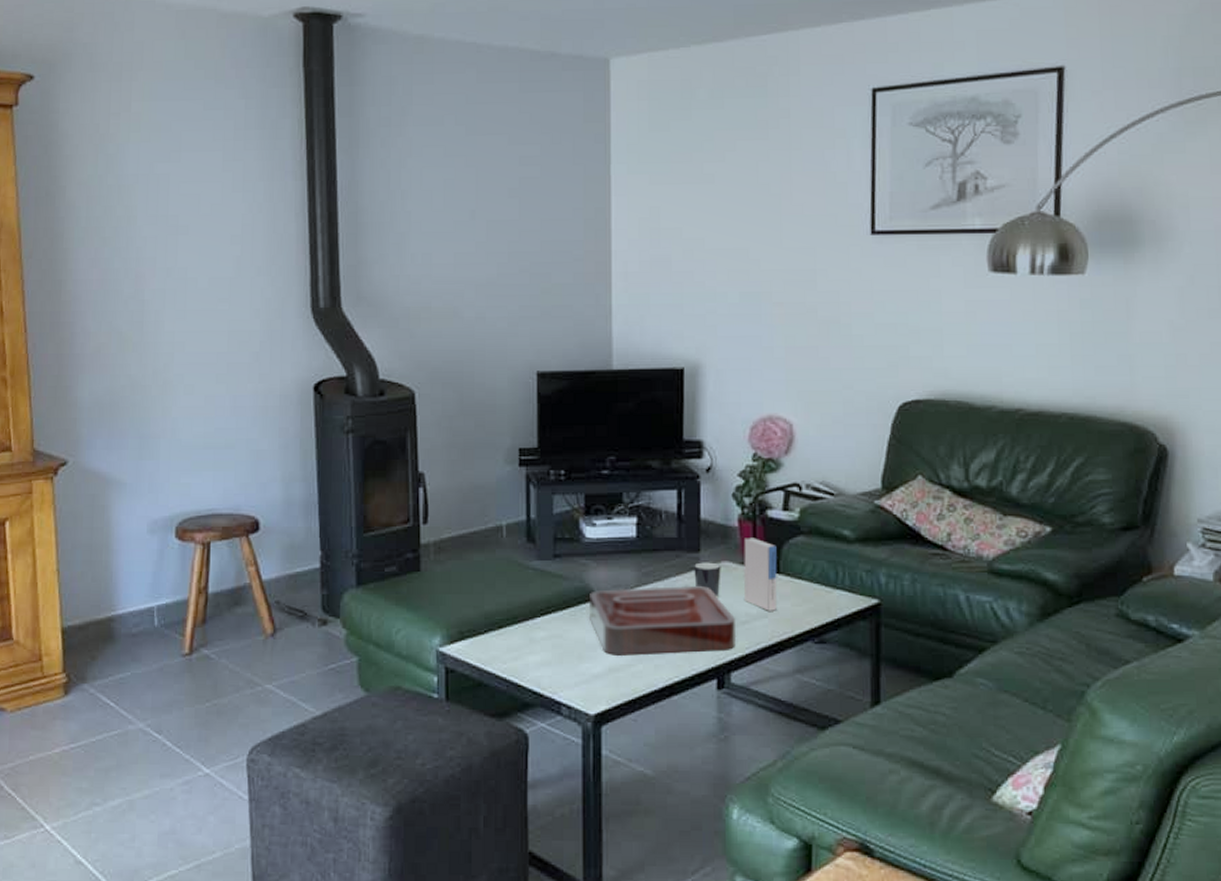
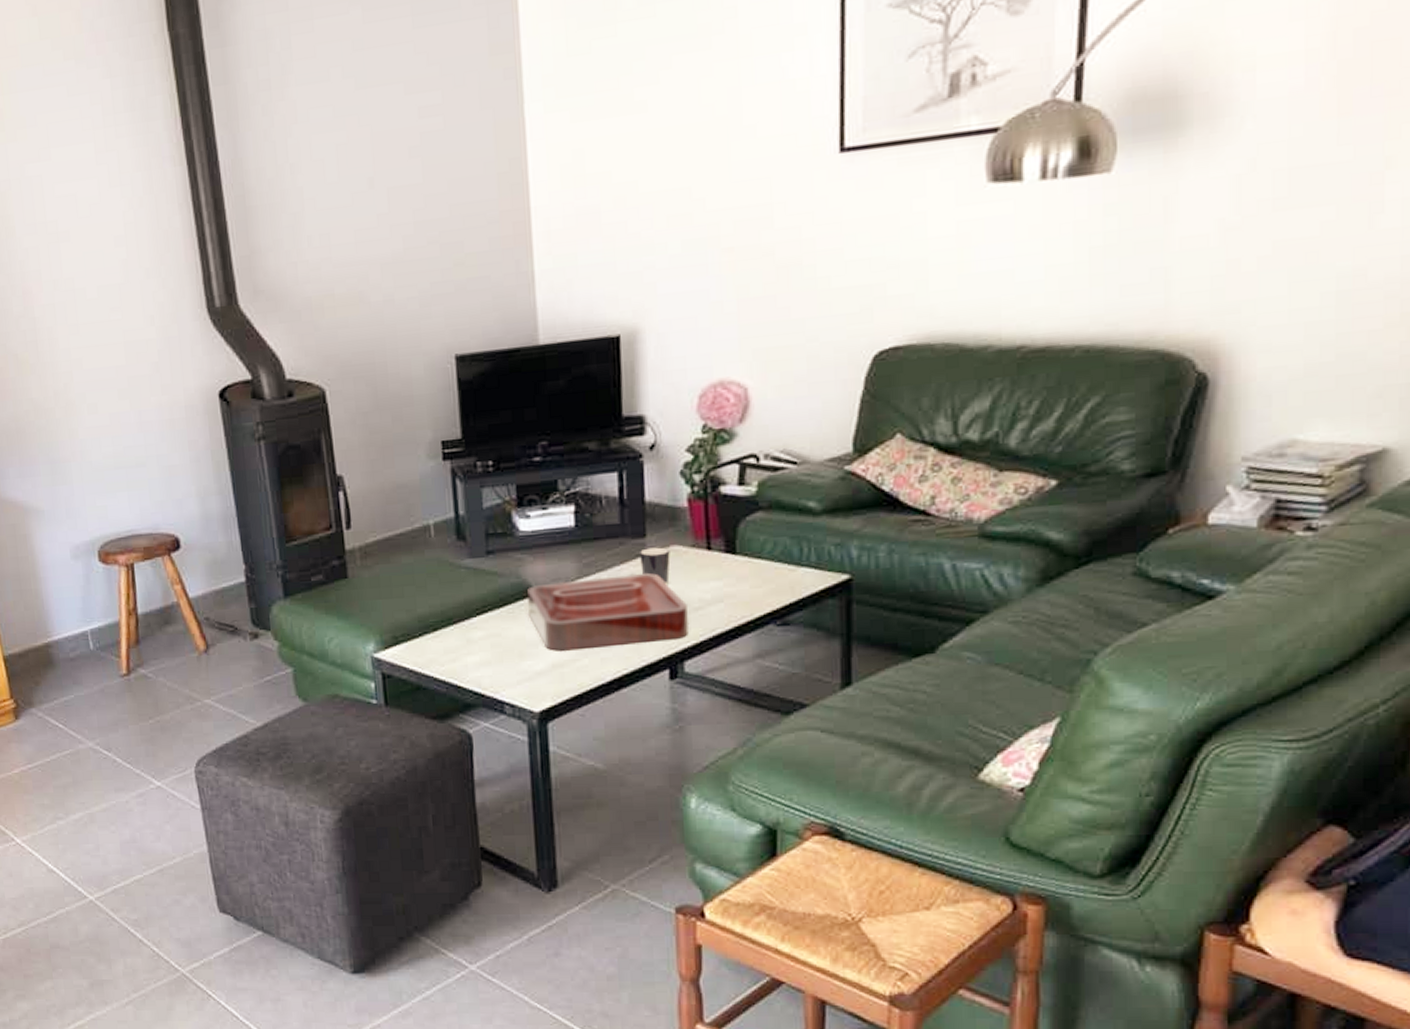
book: present [744,538,777,611] -> none [694,517,734,595]

